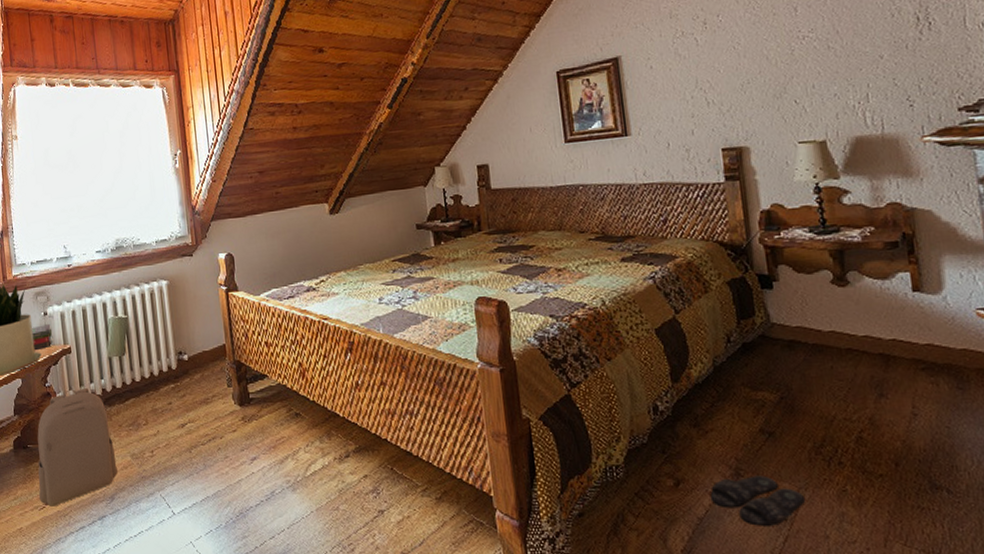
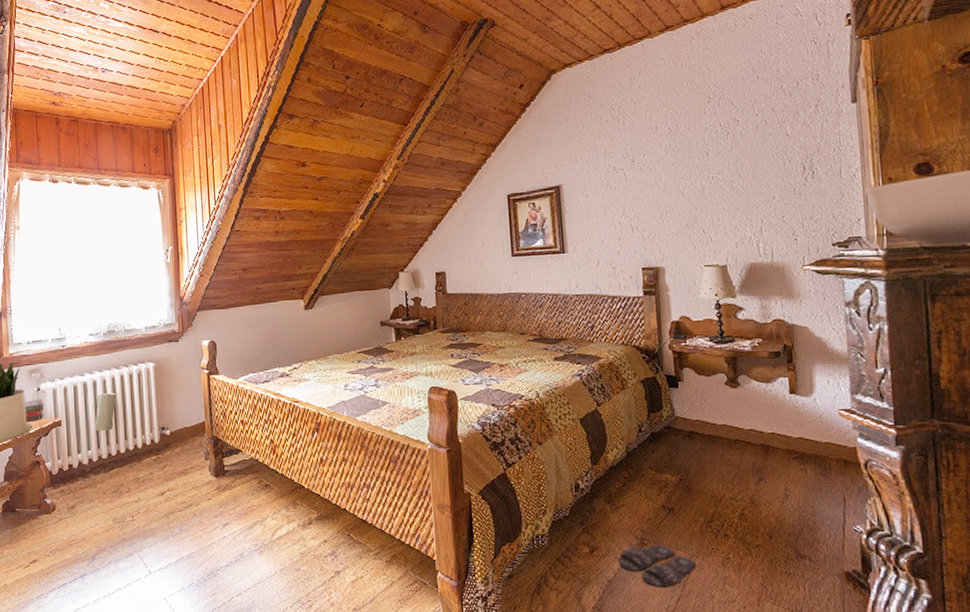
backpack: present [37,388,118,507] -> none [24,458,100,565]

